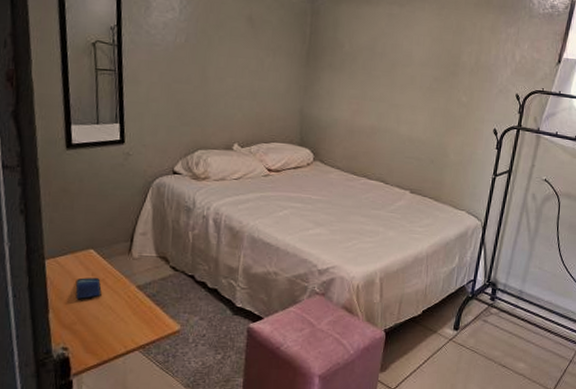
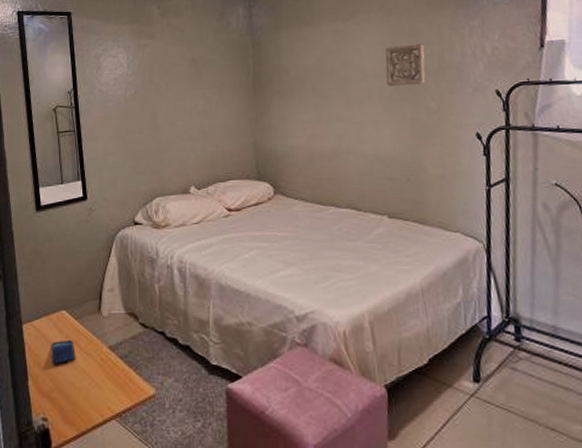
wall ornament: none [428,39,466,79] -> present [385,43,426,86]

